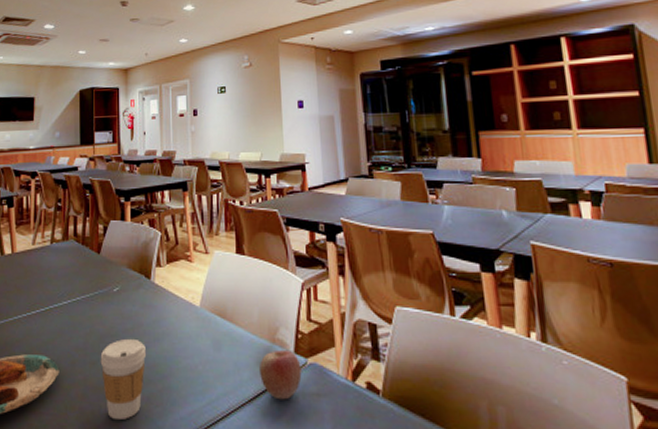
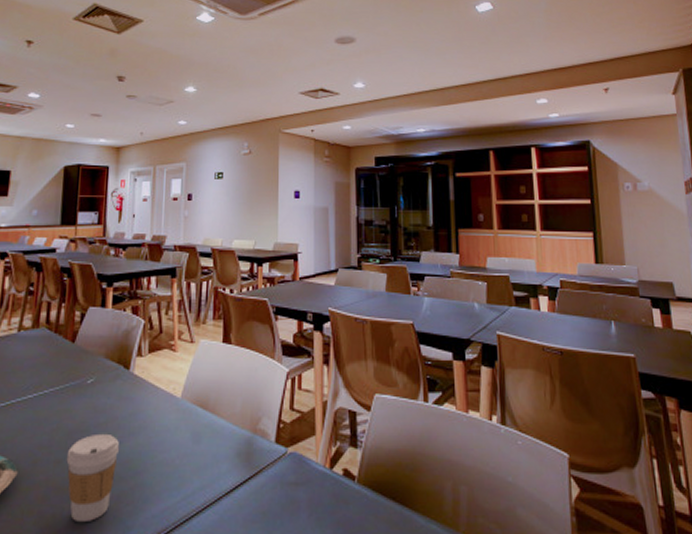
apple: present [260,349,302,400] -> none [239,439,281,491]

